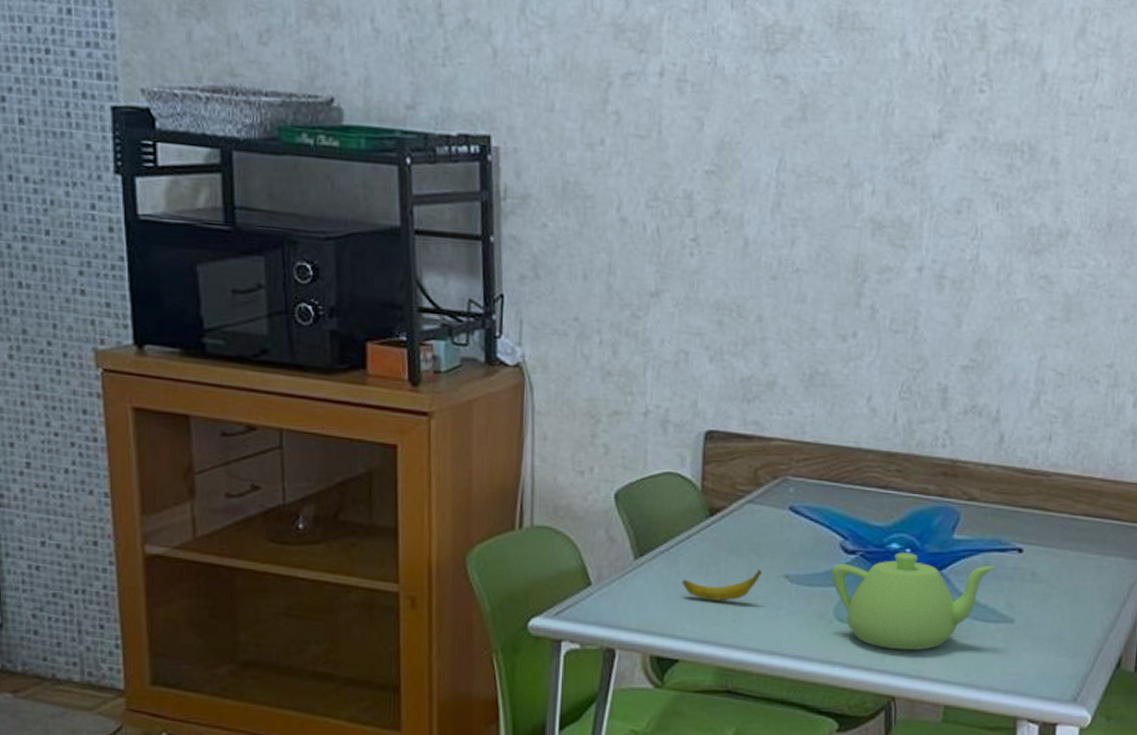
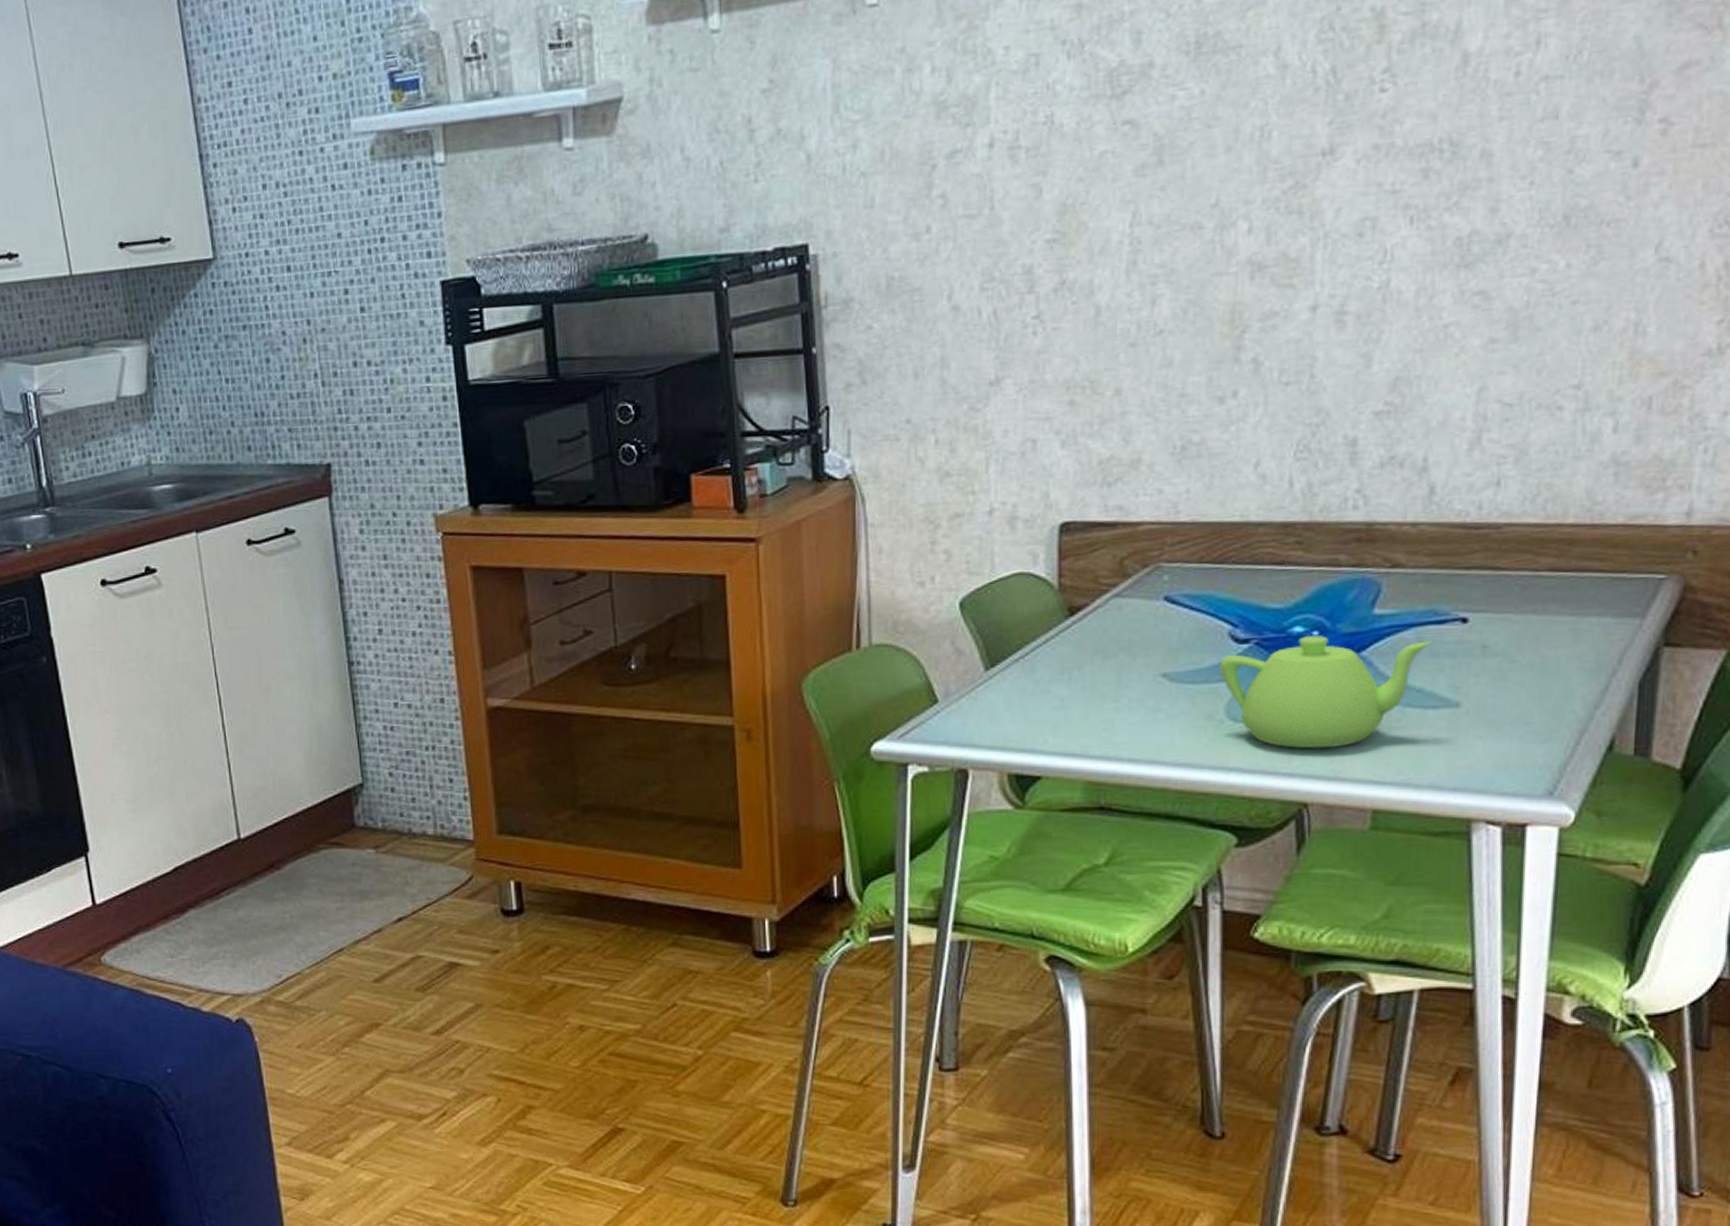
banana: present [682,569,762,601] -> none [1041,670,1134,709]

